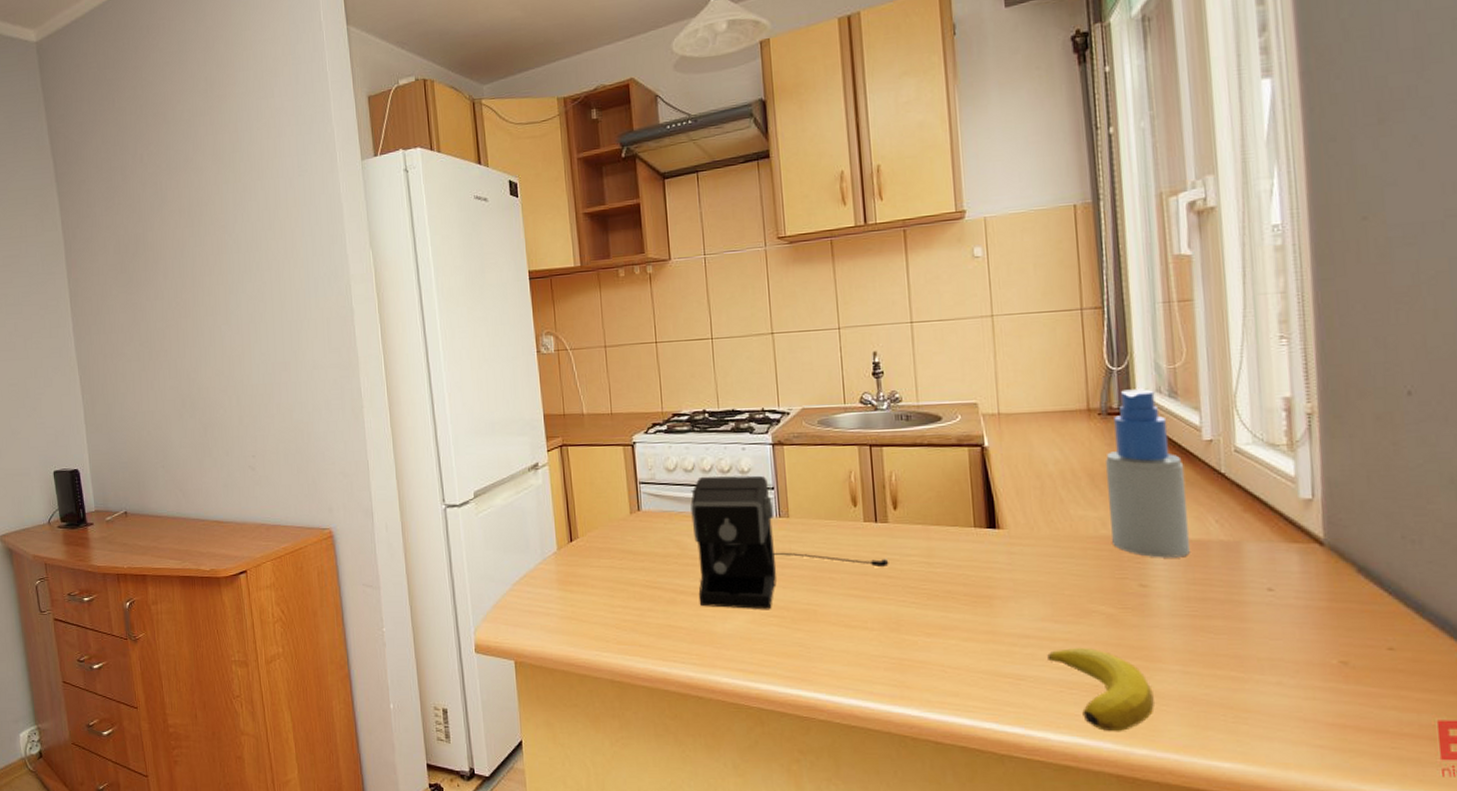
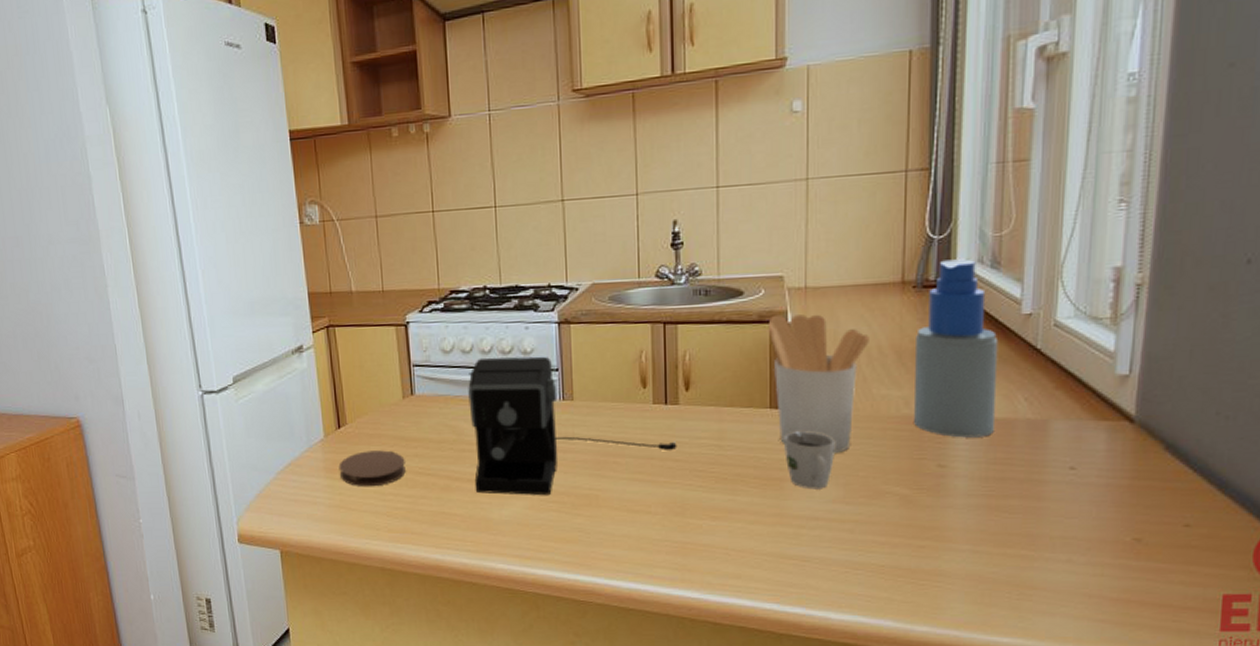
coaster: none [570,563,634,599] -> present [338,450,406,487]
utensil holder: none [966,438,1063,572] -> present [768,314,869,453]
cup: none [990,549,1039,607] -> present [784,430,834,490]
banana: present [1047,647,1154,732] -> none [835,528,940,611]

